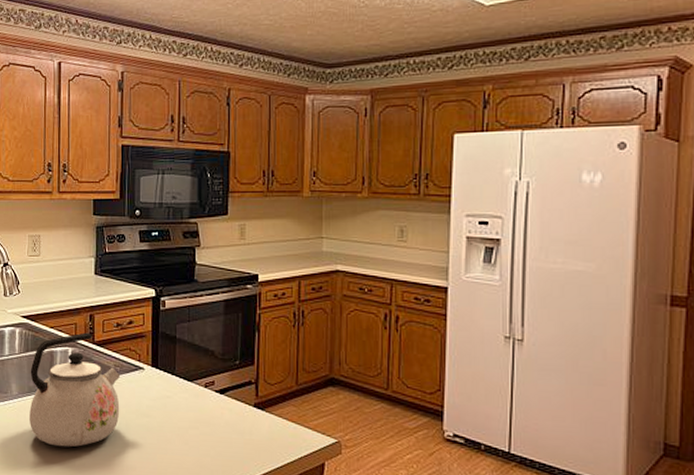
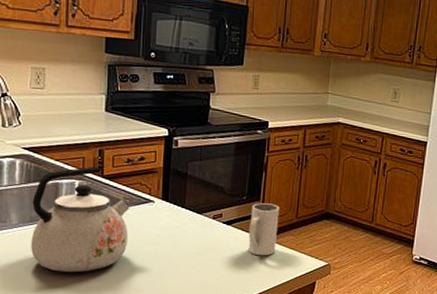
mug: none [244,368,277,431] -> present [248,203,280,256]

